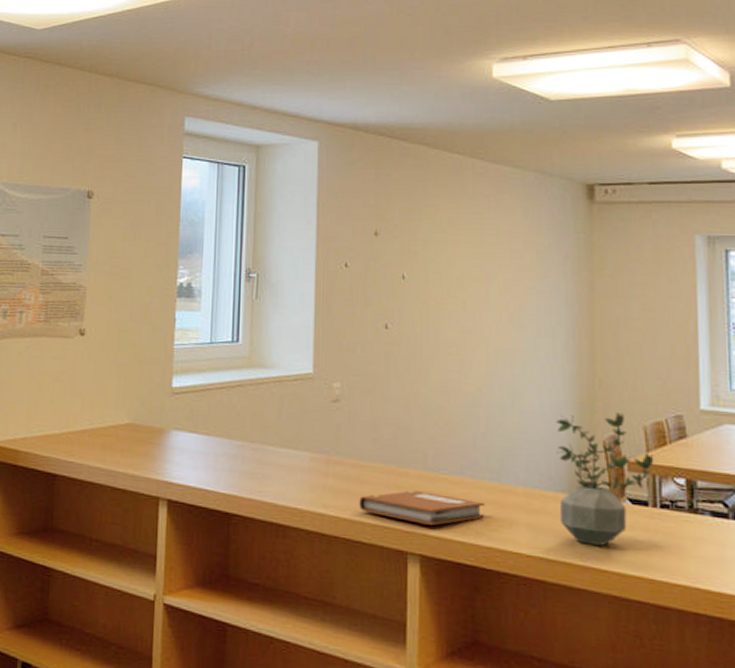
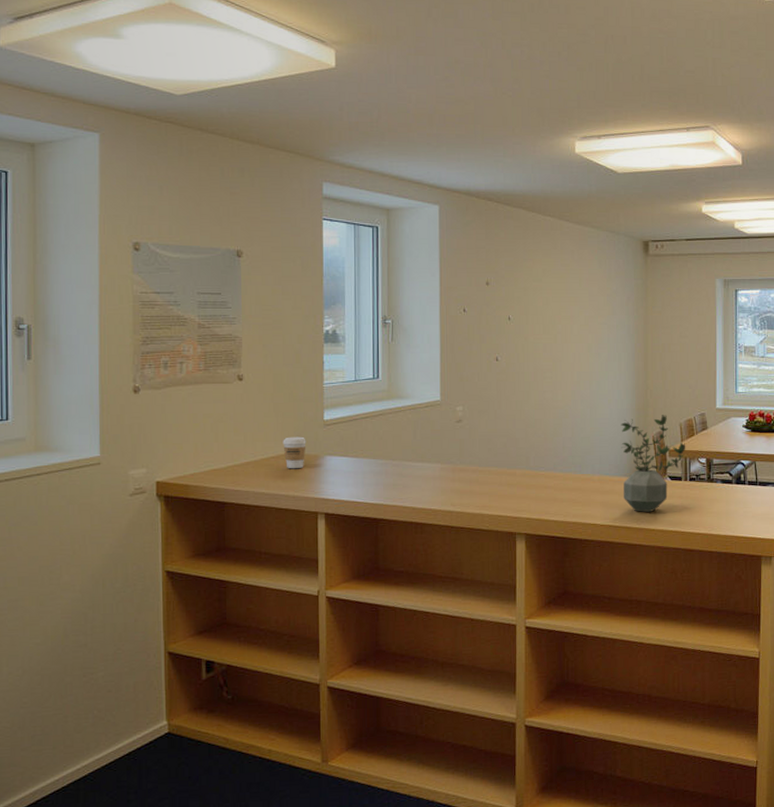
coffee cup: none [124,404,151,443] -> present [283,436,306,469]
notebook: present [359,490,485,525] -> none [479,486,571,511]

